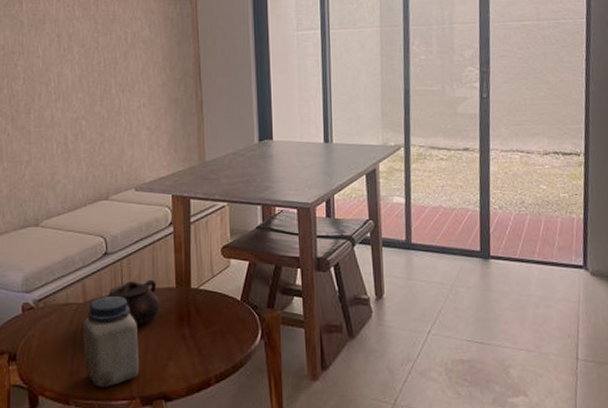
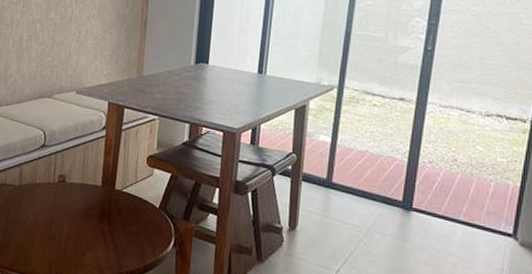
jar: present [83,296,139,388] -> none [14,183,63,264]
teapot: present [107,279,161,326] -> none [40,173,86,215]

